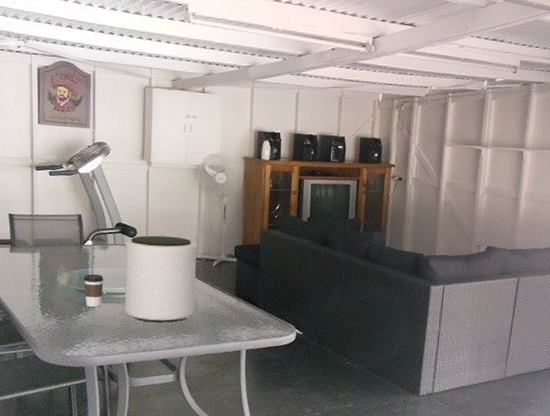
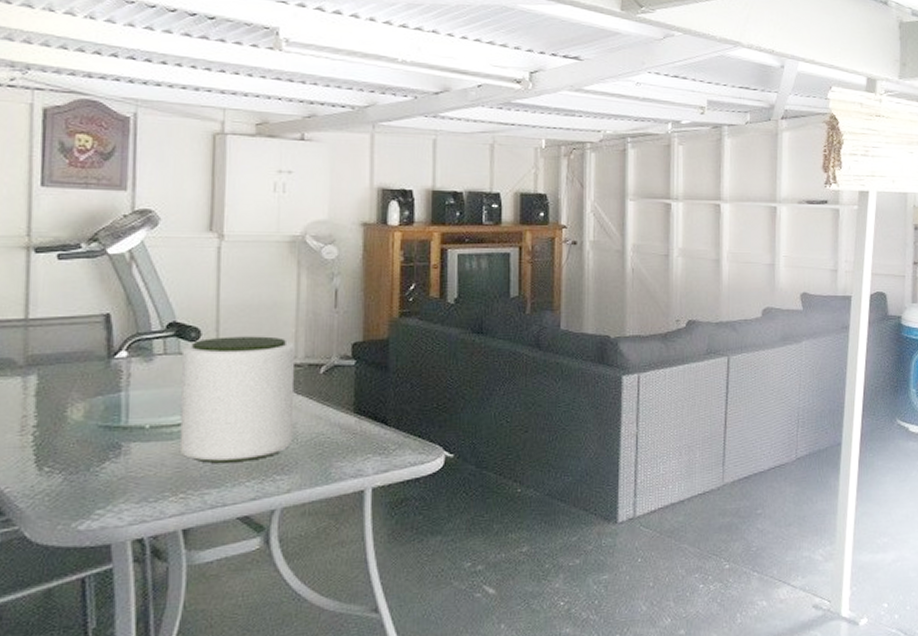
coffee cup: present [84,274,104,307] -> none [112,400,146,450]

